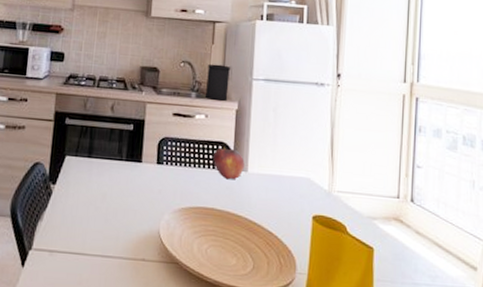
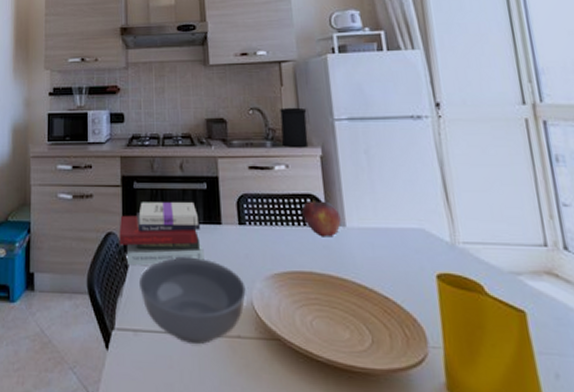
books: none [45,137,123,195] -> present [119,202,204,266]
bowl: none [60,189,155,265] -> present [140,258,246,344]

